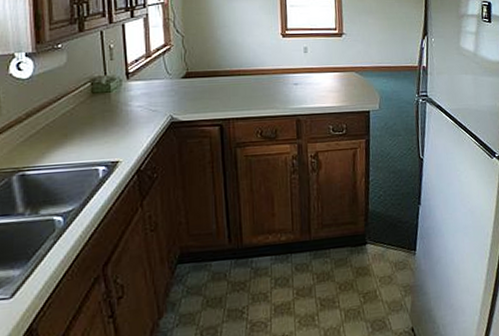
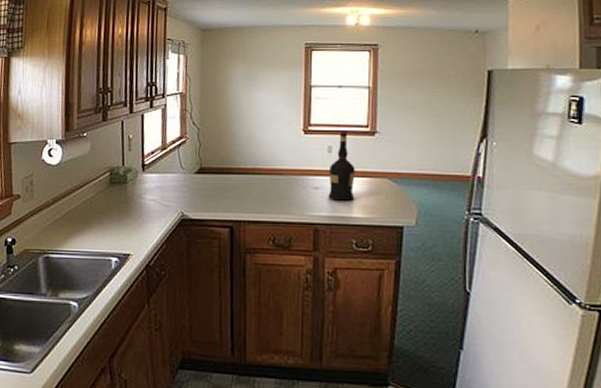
liquor: none [305,33,328,94] -> present [328,130,355,201]

